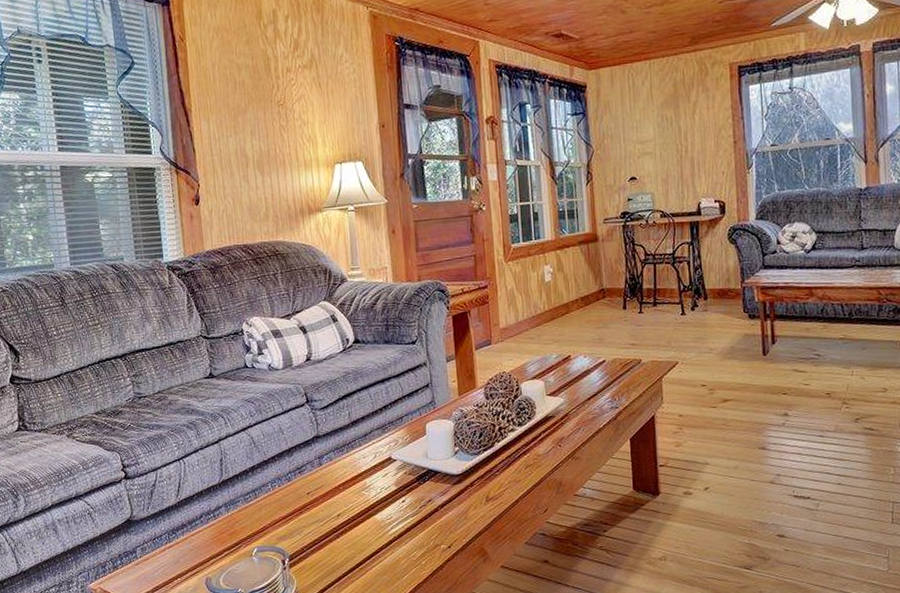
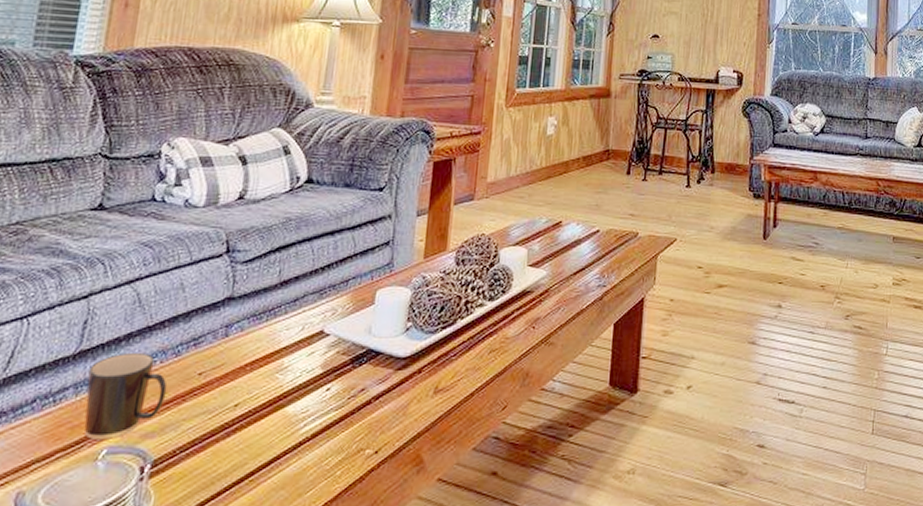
mug: none [231,479,288,542] -> present [83,352,167,440]

